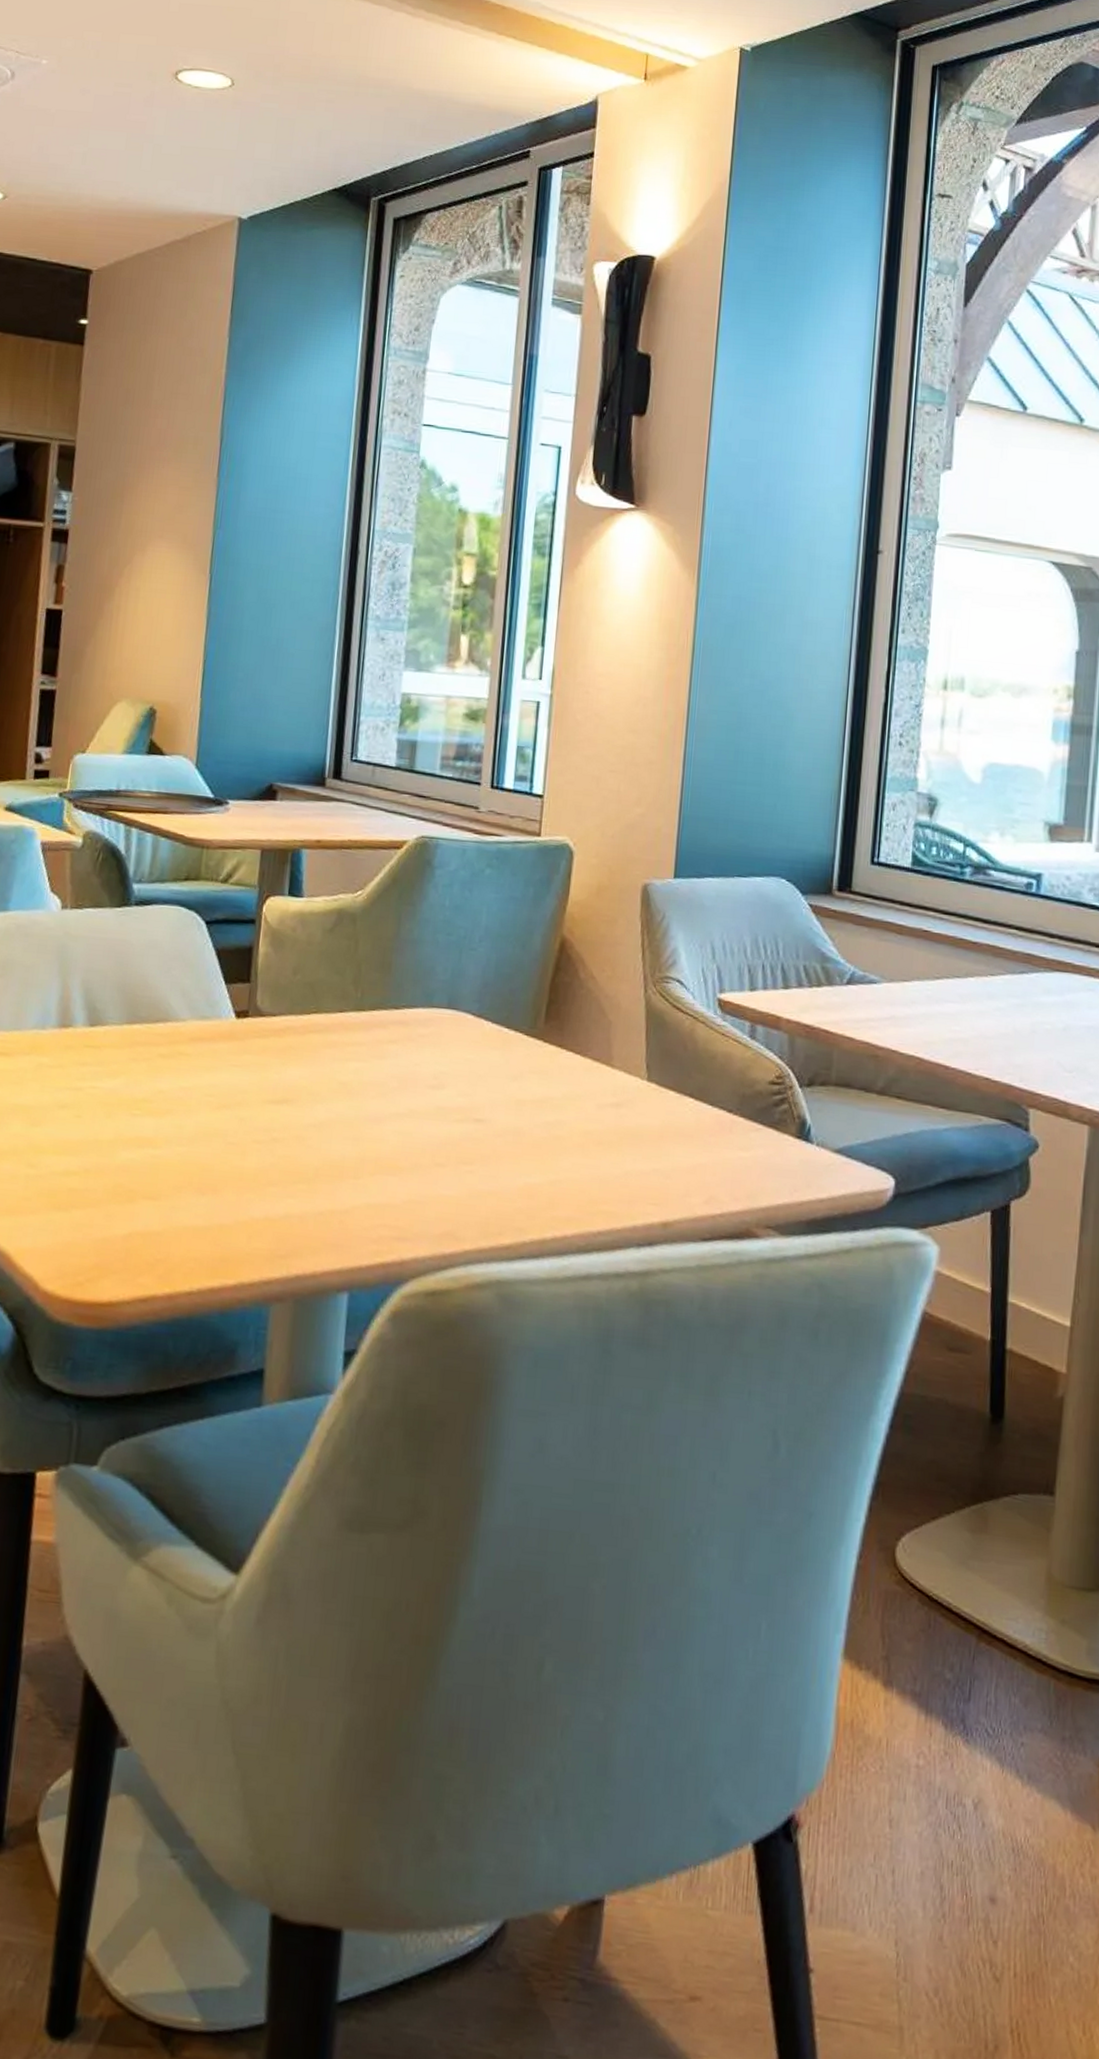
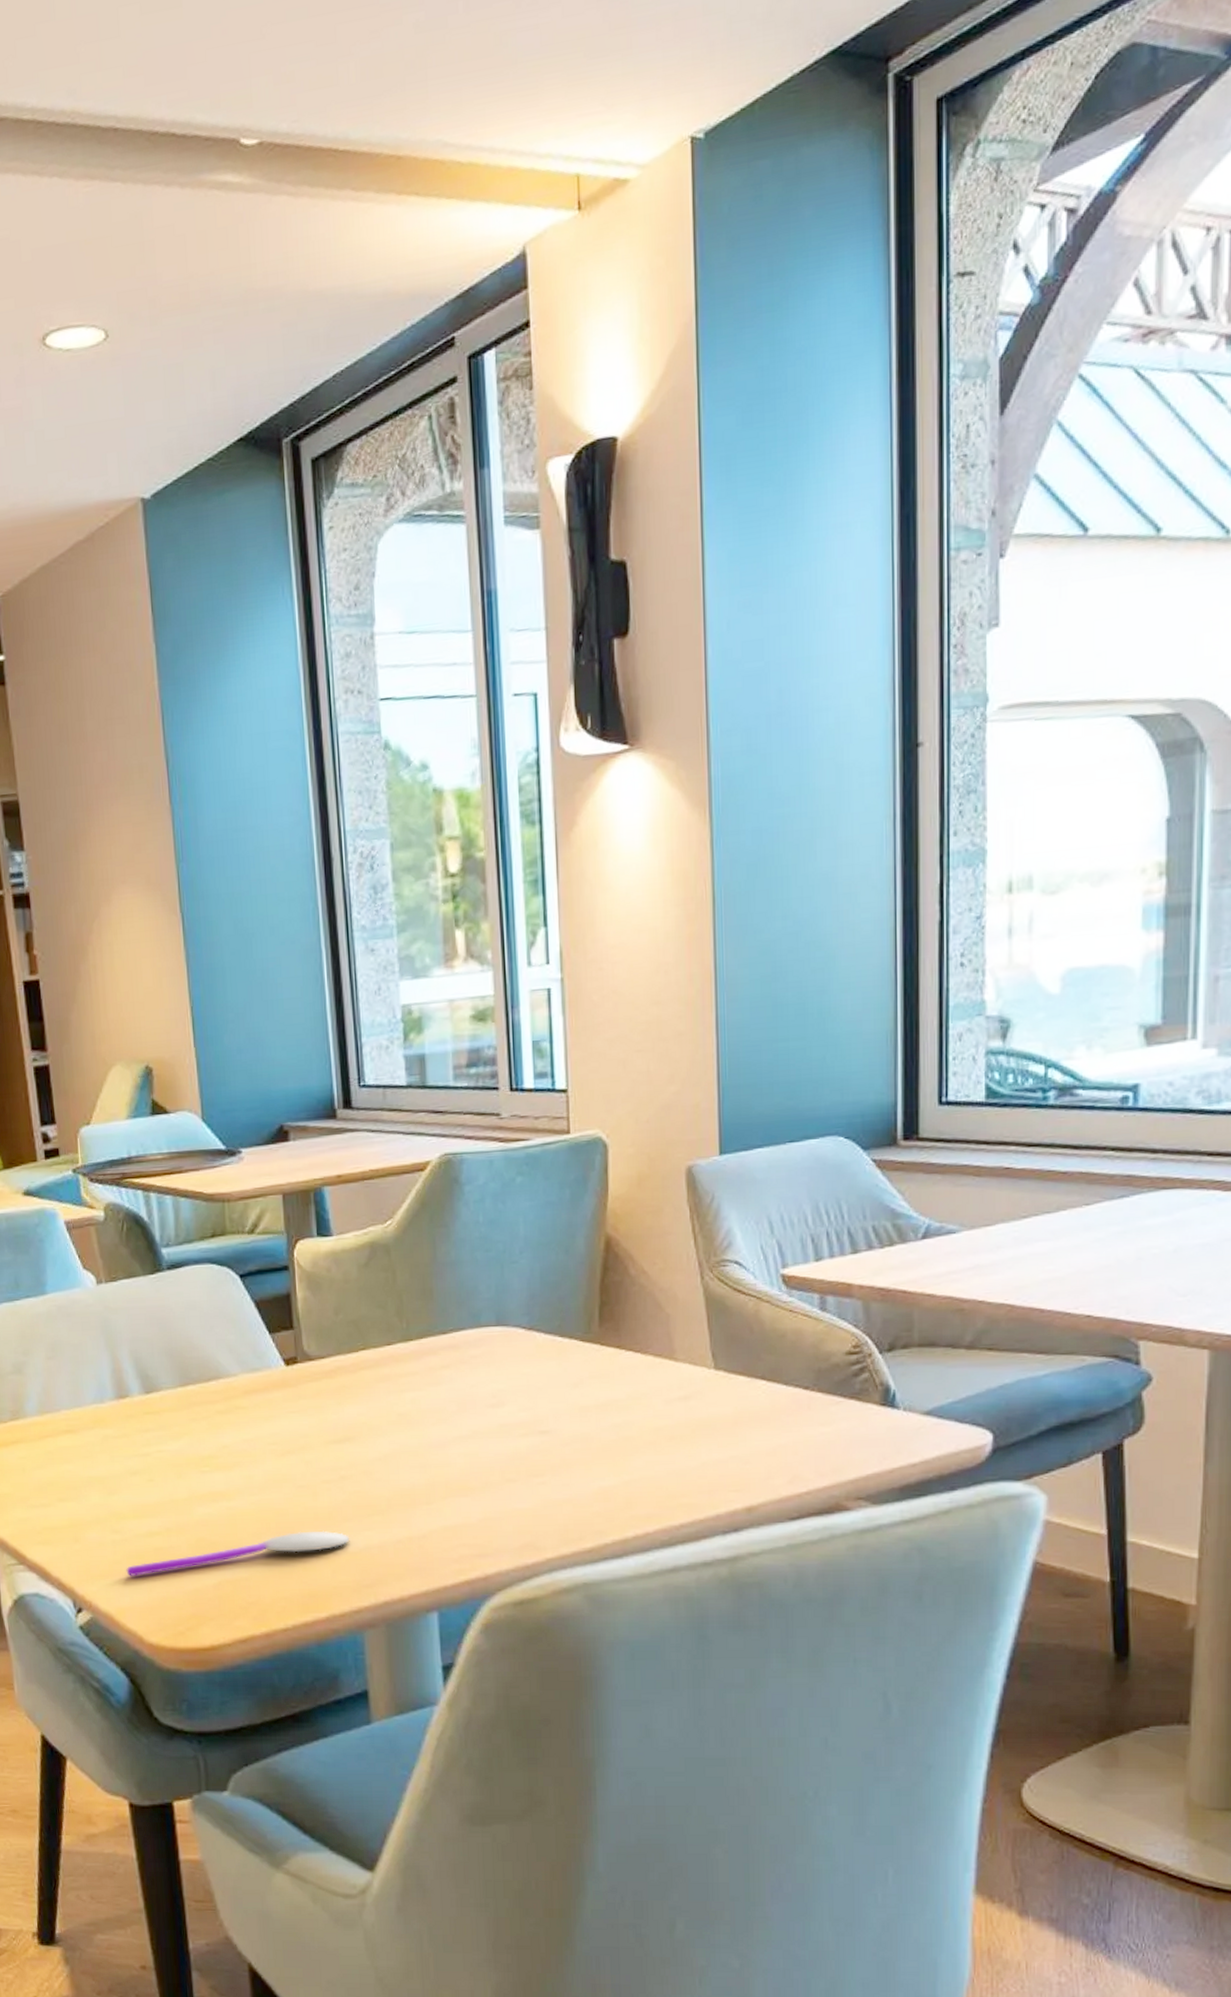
spoon: none [34,1190,272,1216] -> present [126,1530,350,1576]

